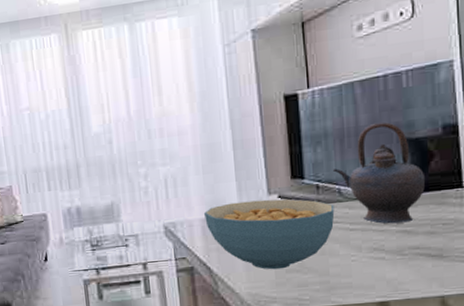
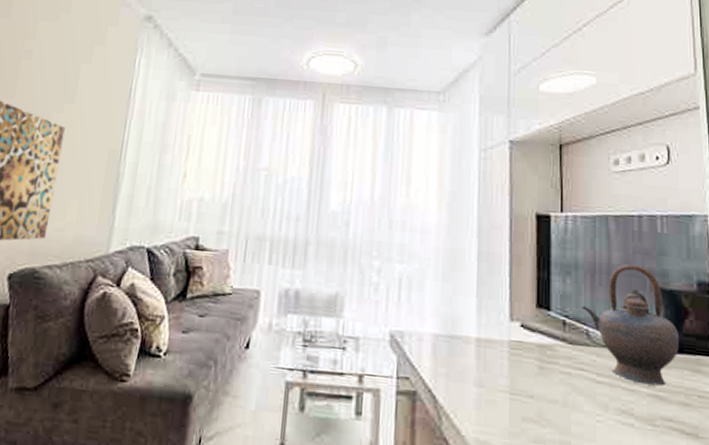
cereal bowl: present [204,199,335,270] -> none [437,321,581,416]

